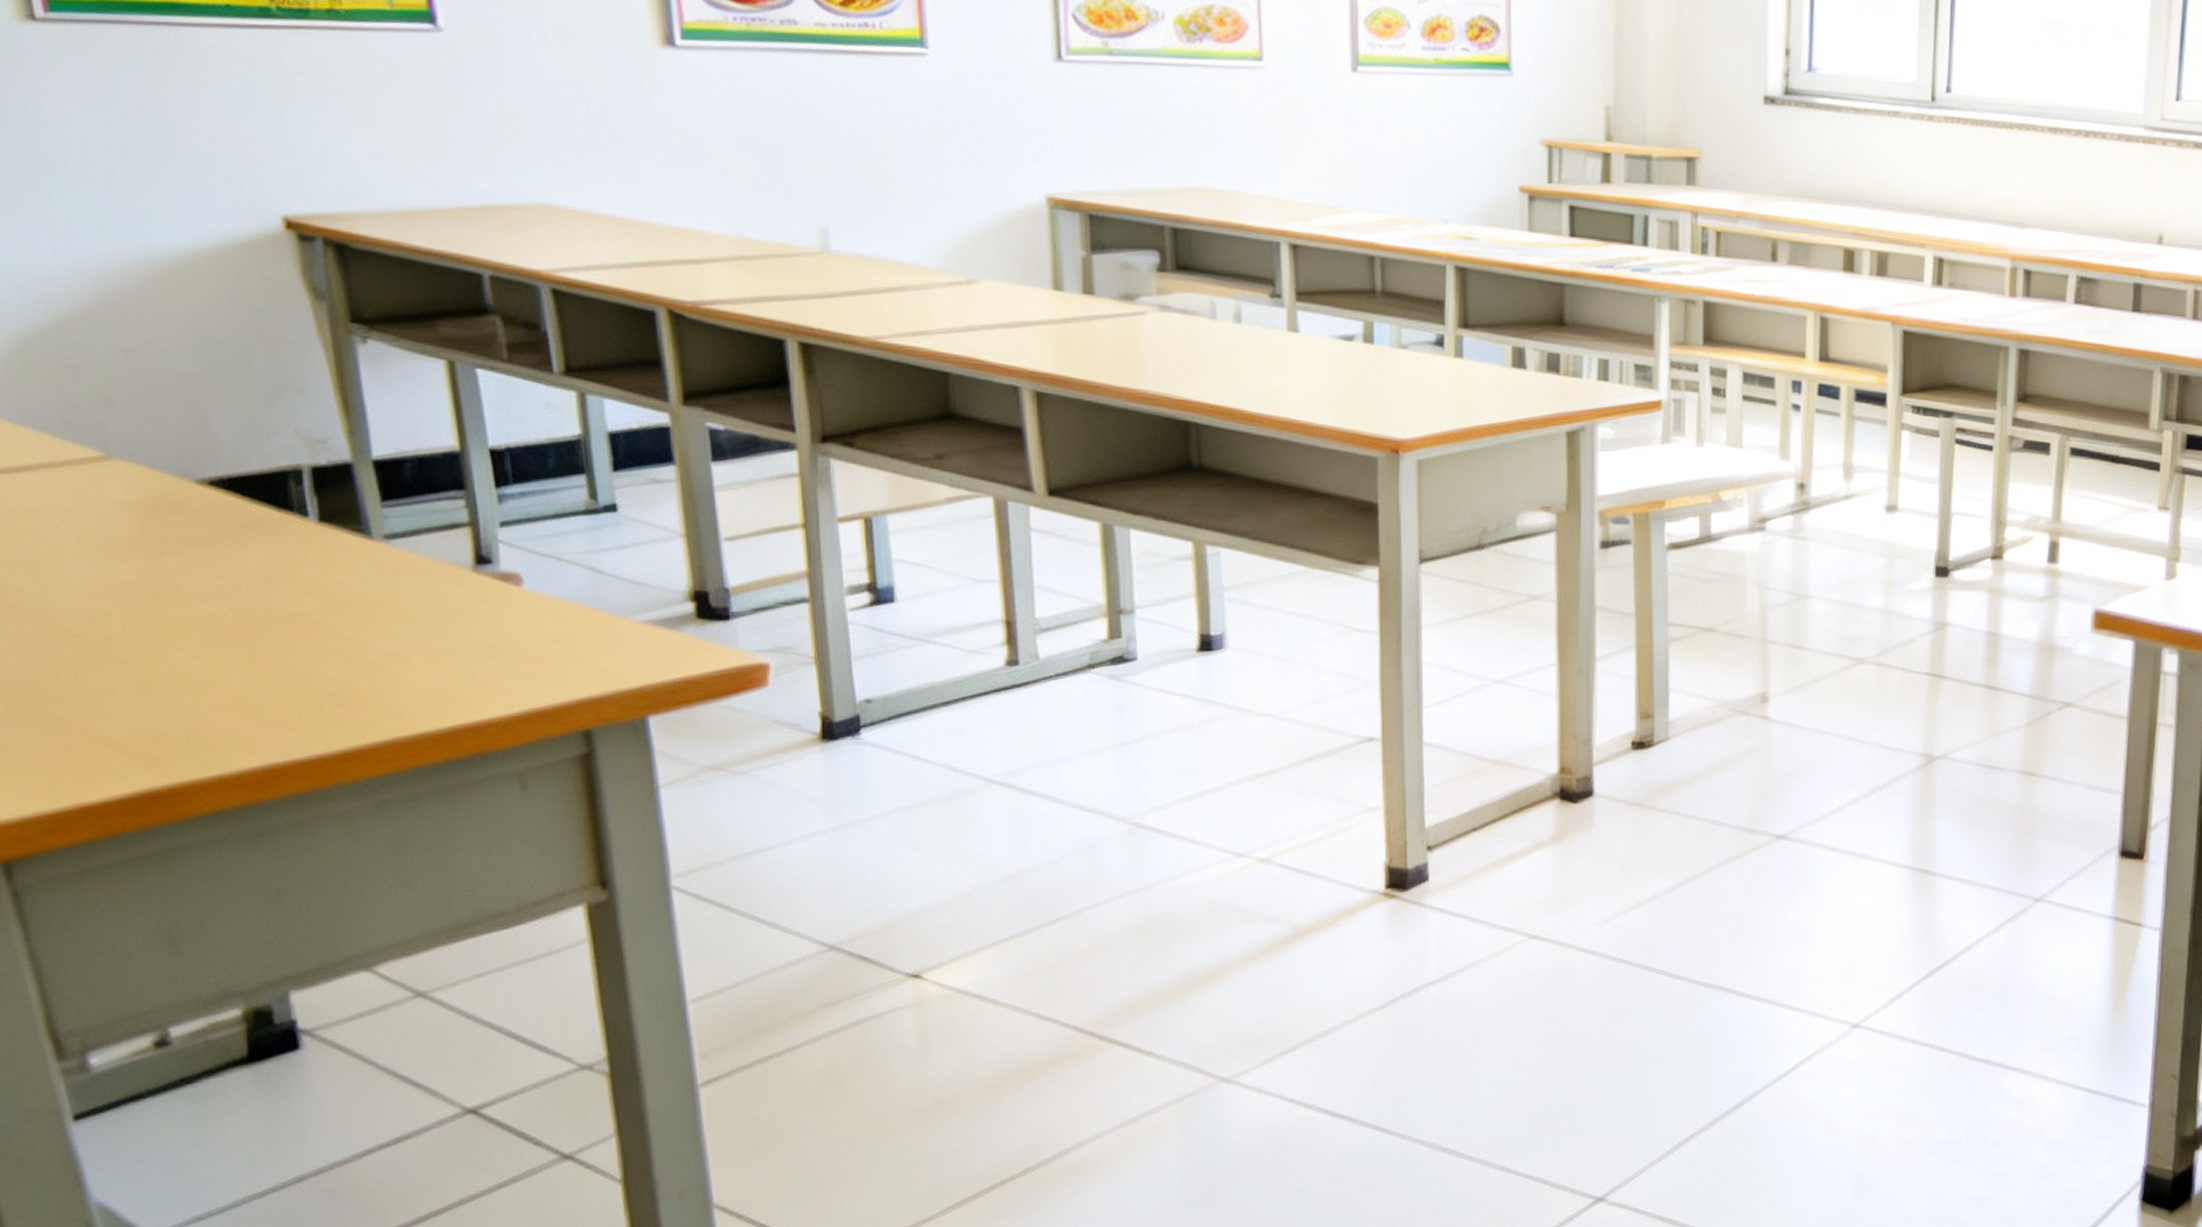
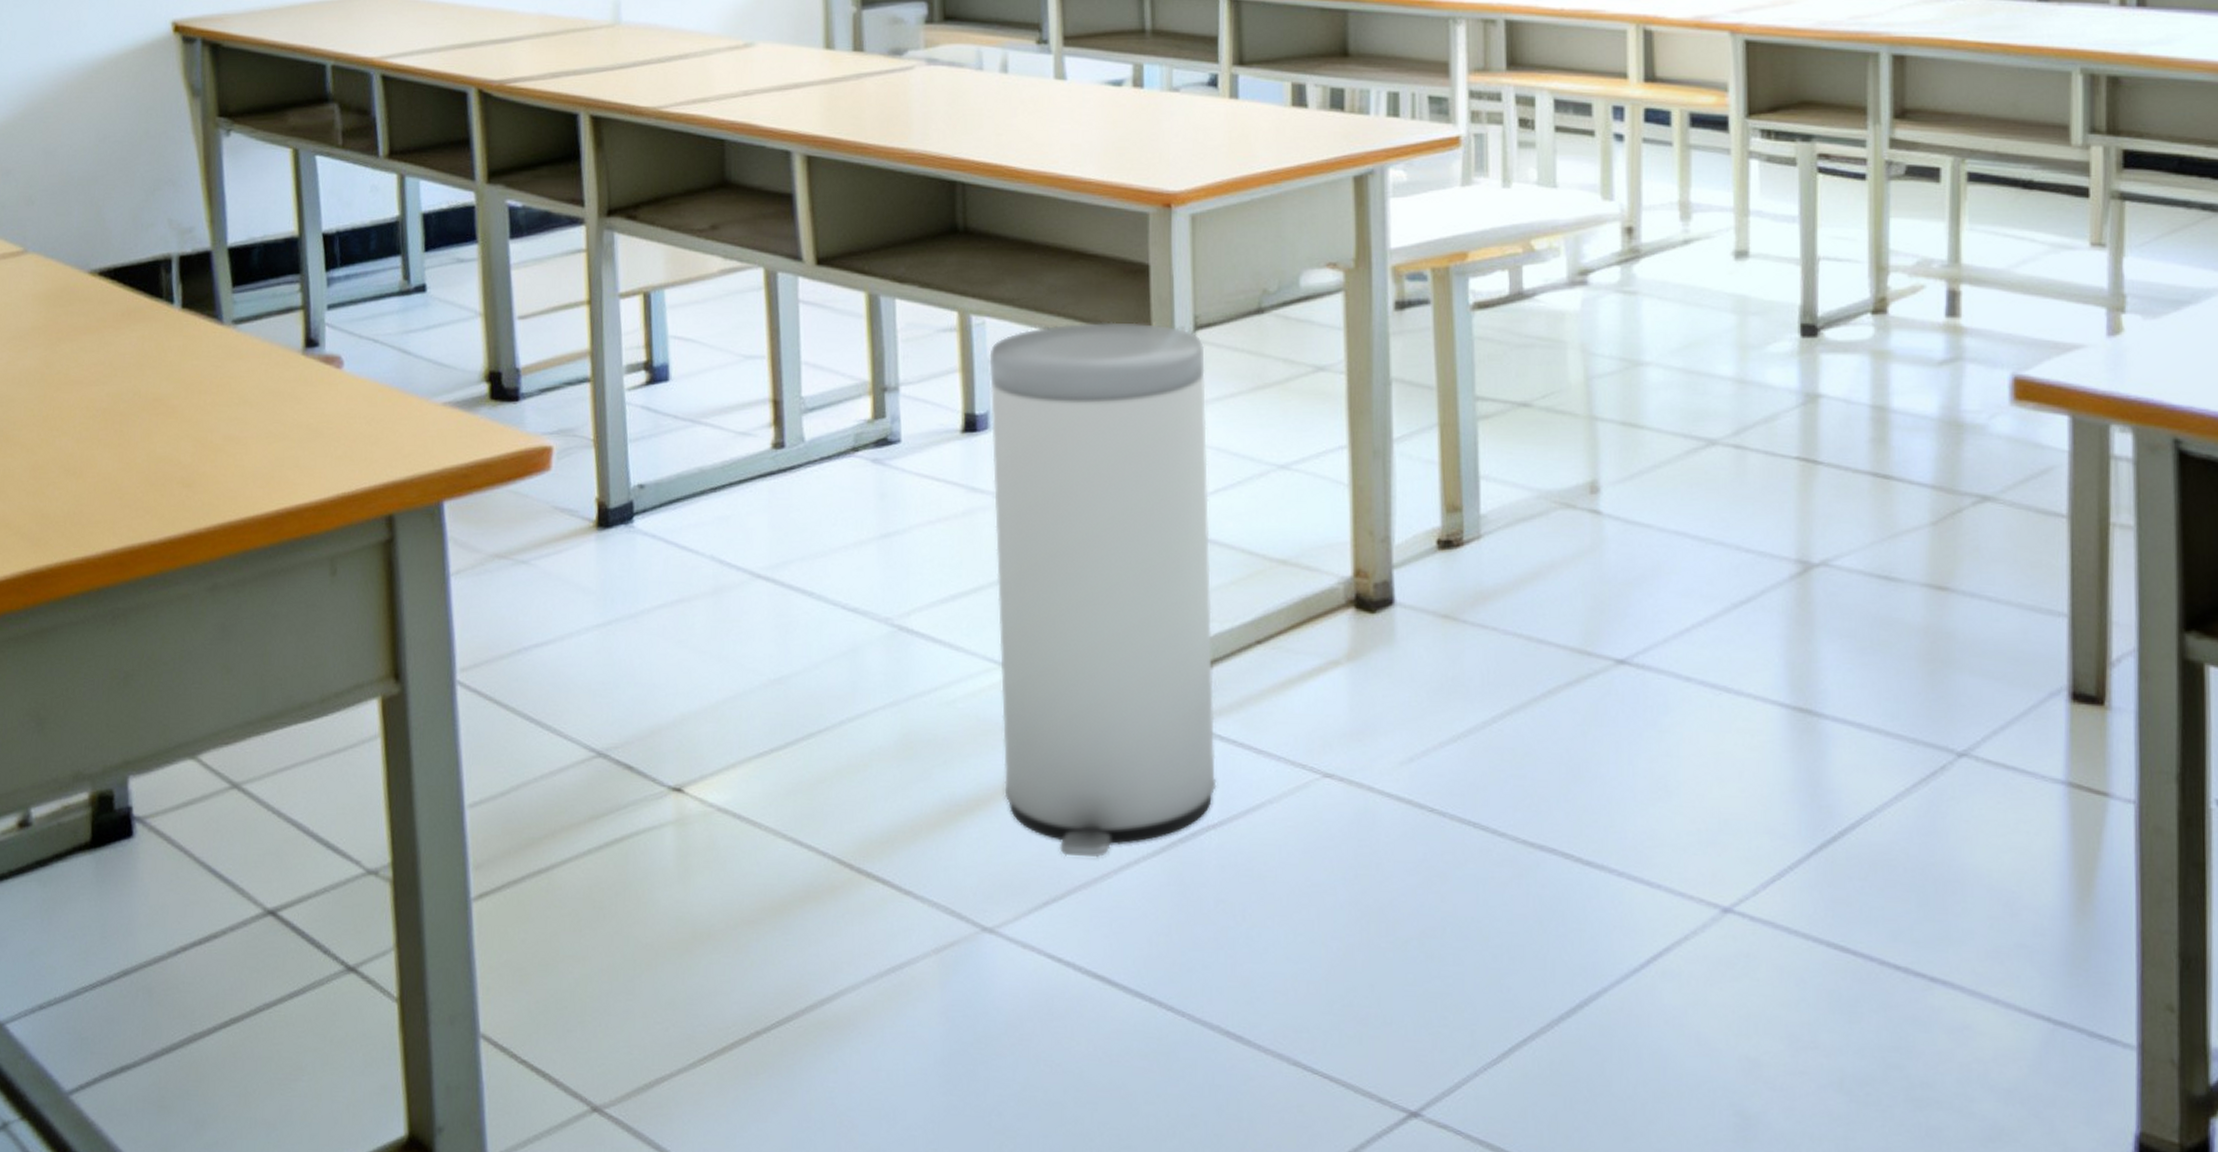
pedal bin: none [1224,554,1436,1015] -> present [989,322,1217,858]

